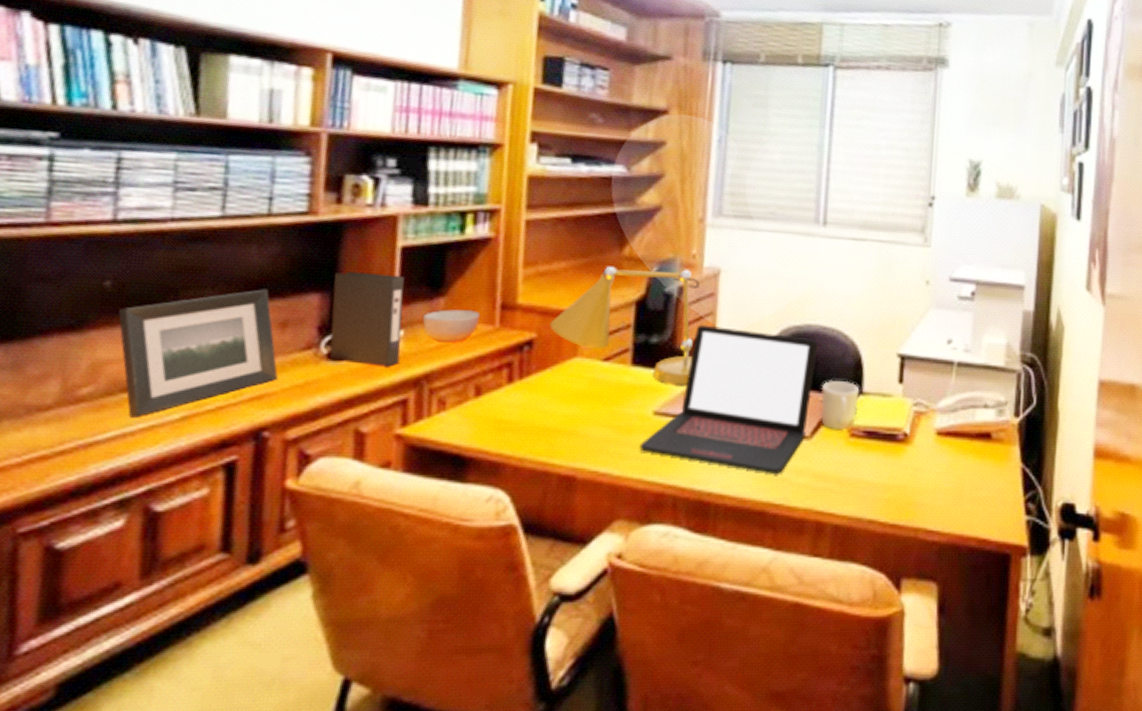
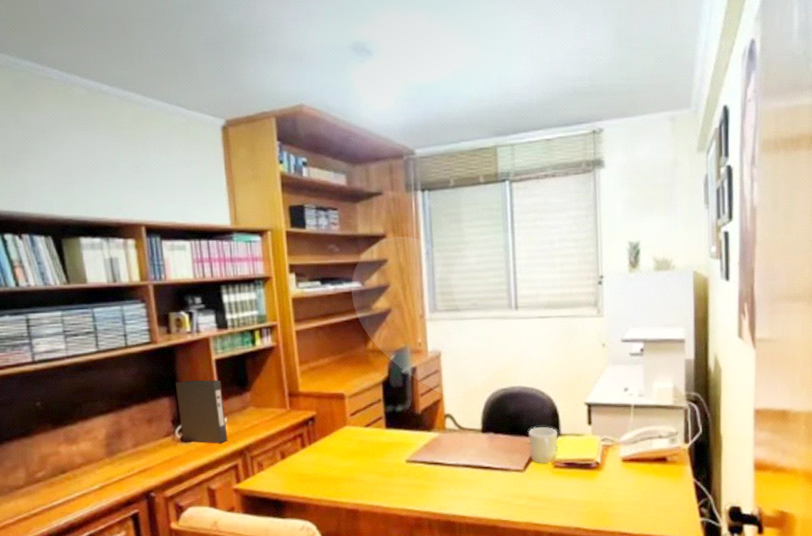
picture frame: present [118,289,278,418] -> none [49,398,152,490]
bowl: present [422,309,481,344] -> none [237,399,276,425]
table lamp: present [550,266,700,385] -> none [324,354,429,440]
laptop: present [639,324,818,474] -> none [399,394,522,499]

